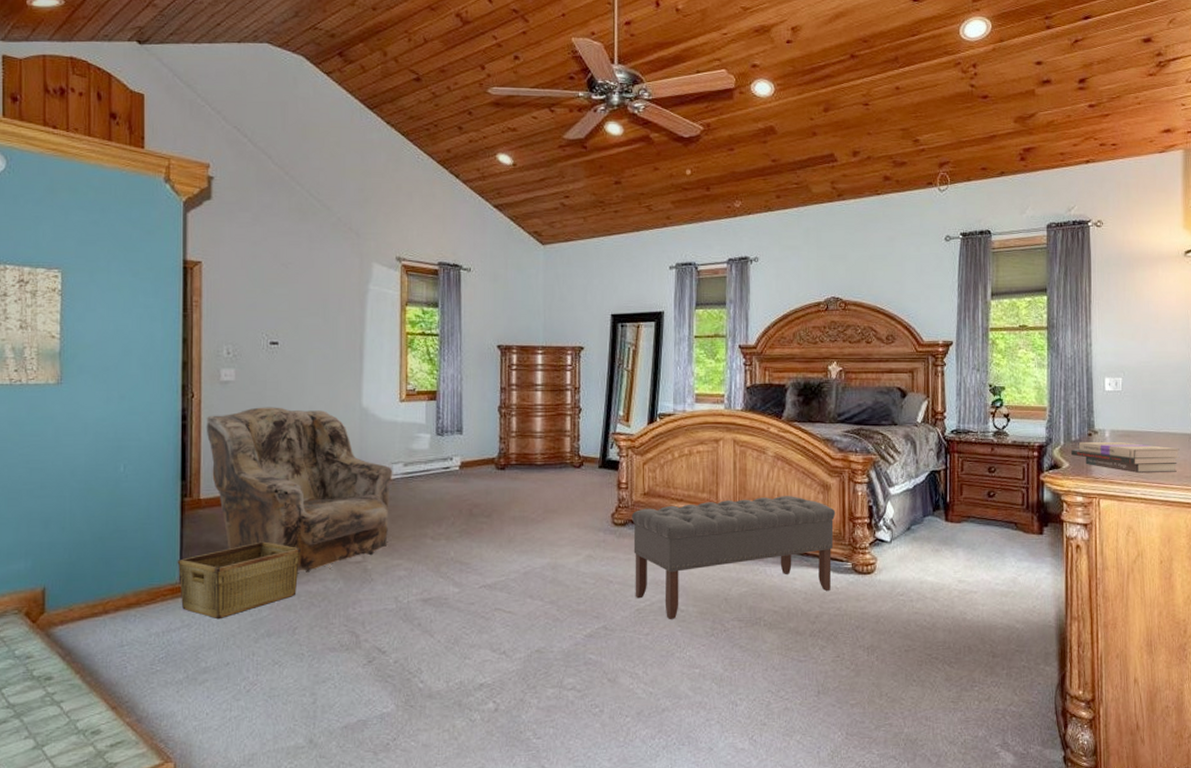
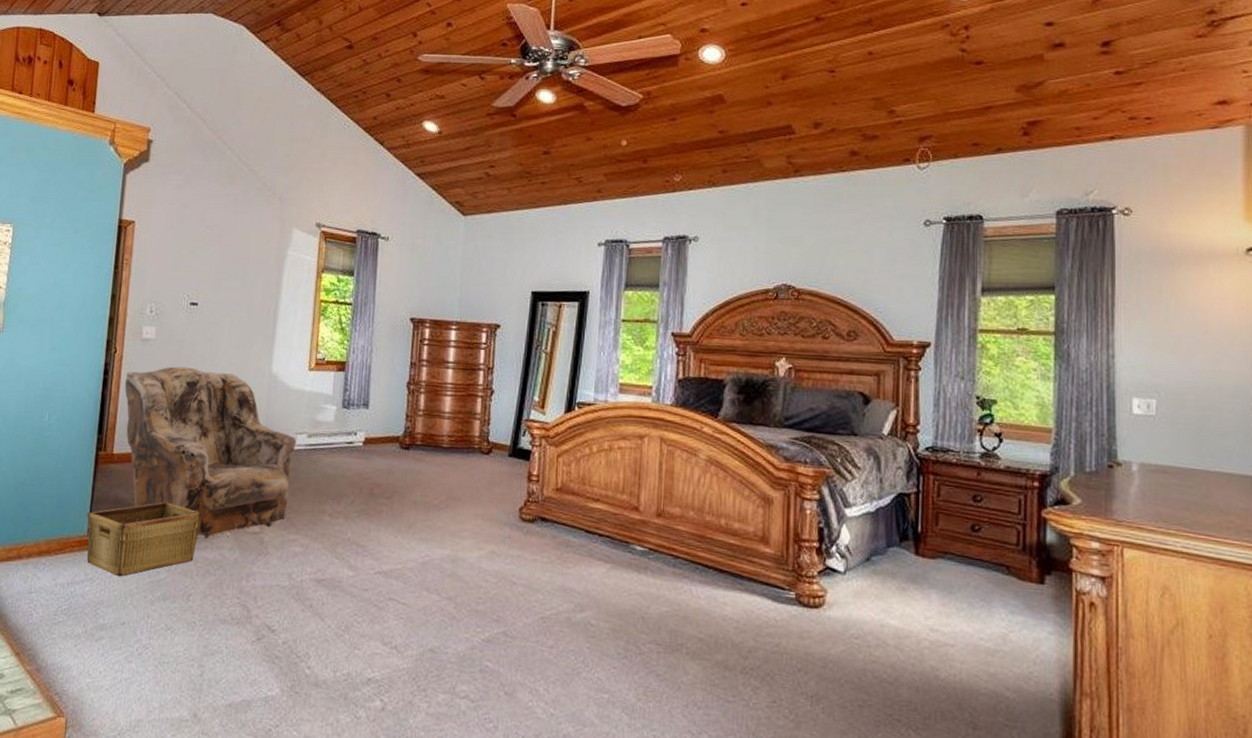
bench: present [632,496,836,619] -> none [540,504,778,634]
books: present [1071,441,1180,473] -> none [1085,474,1238,523]

